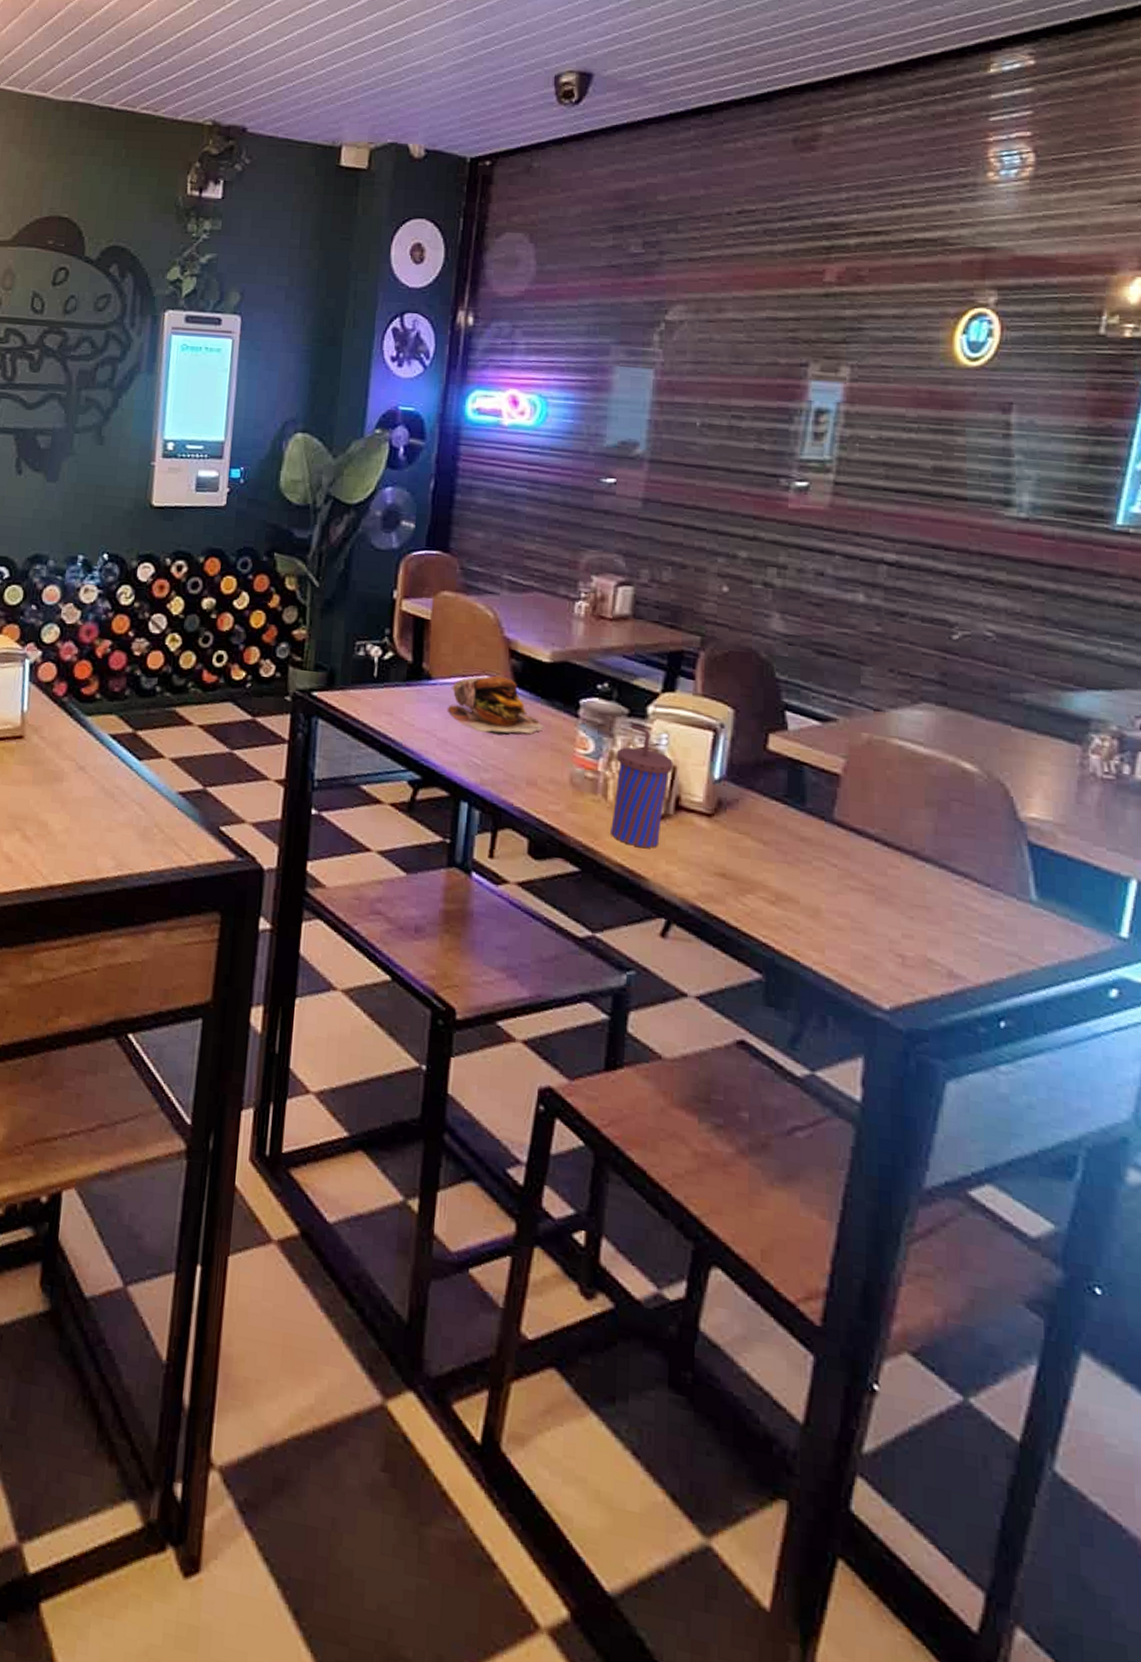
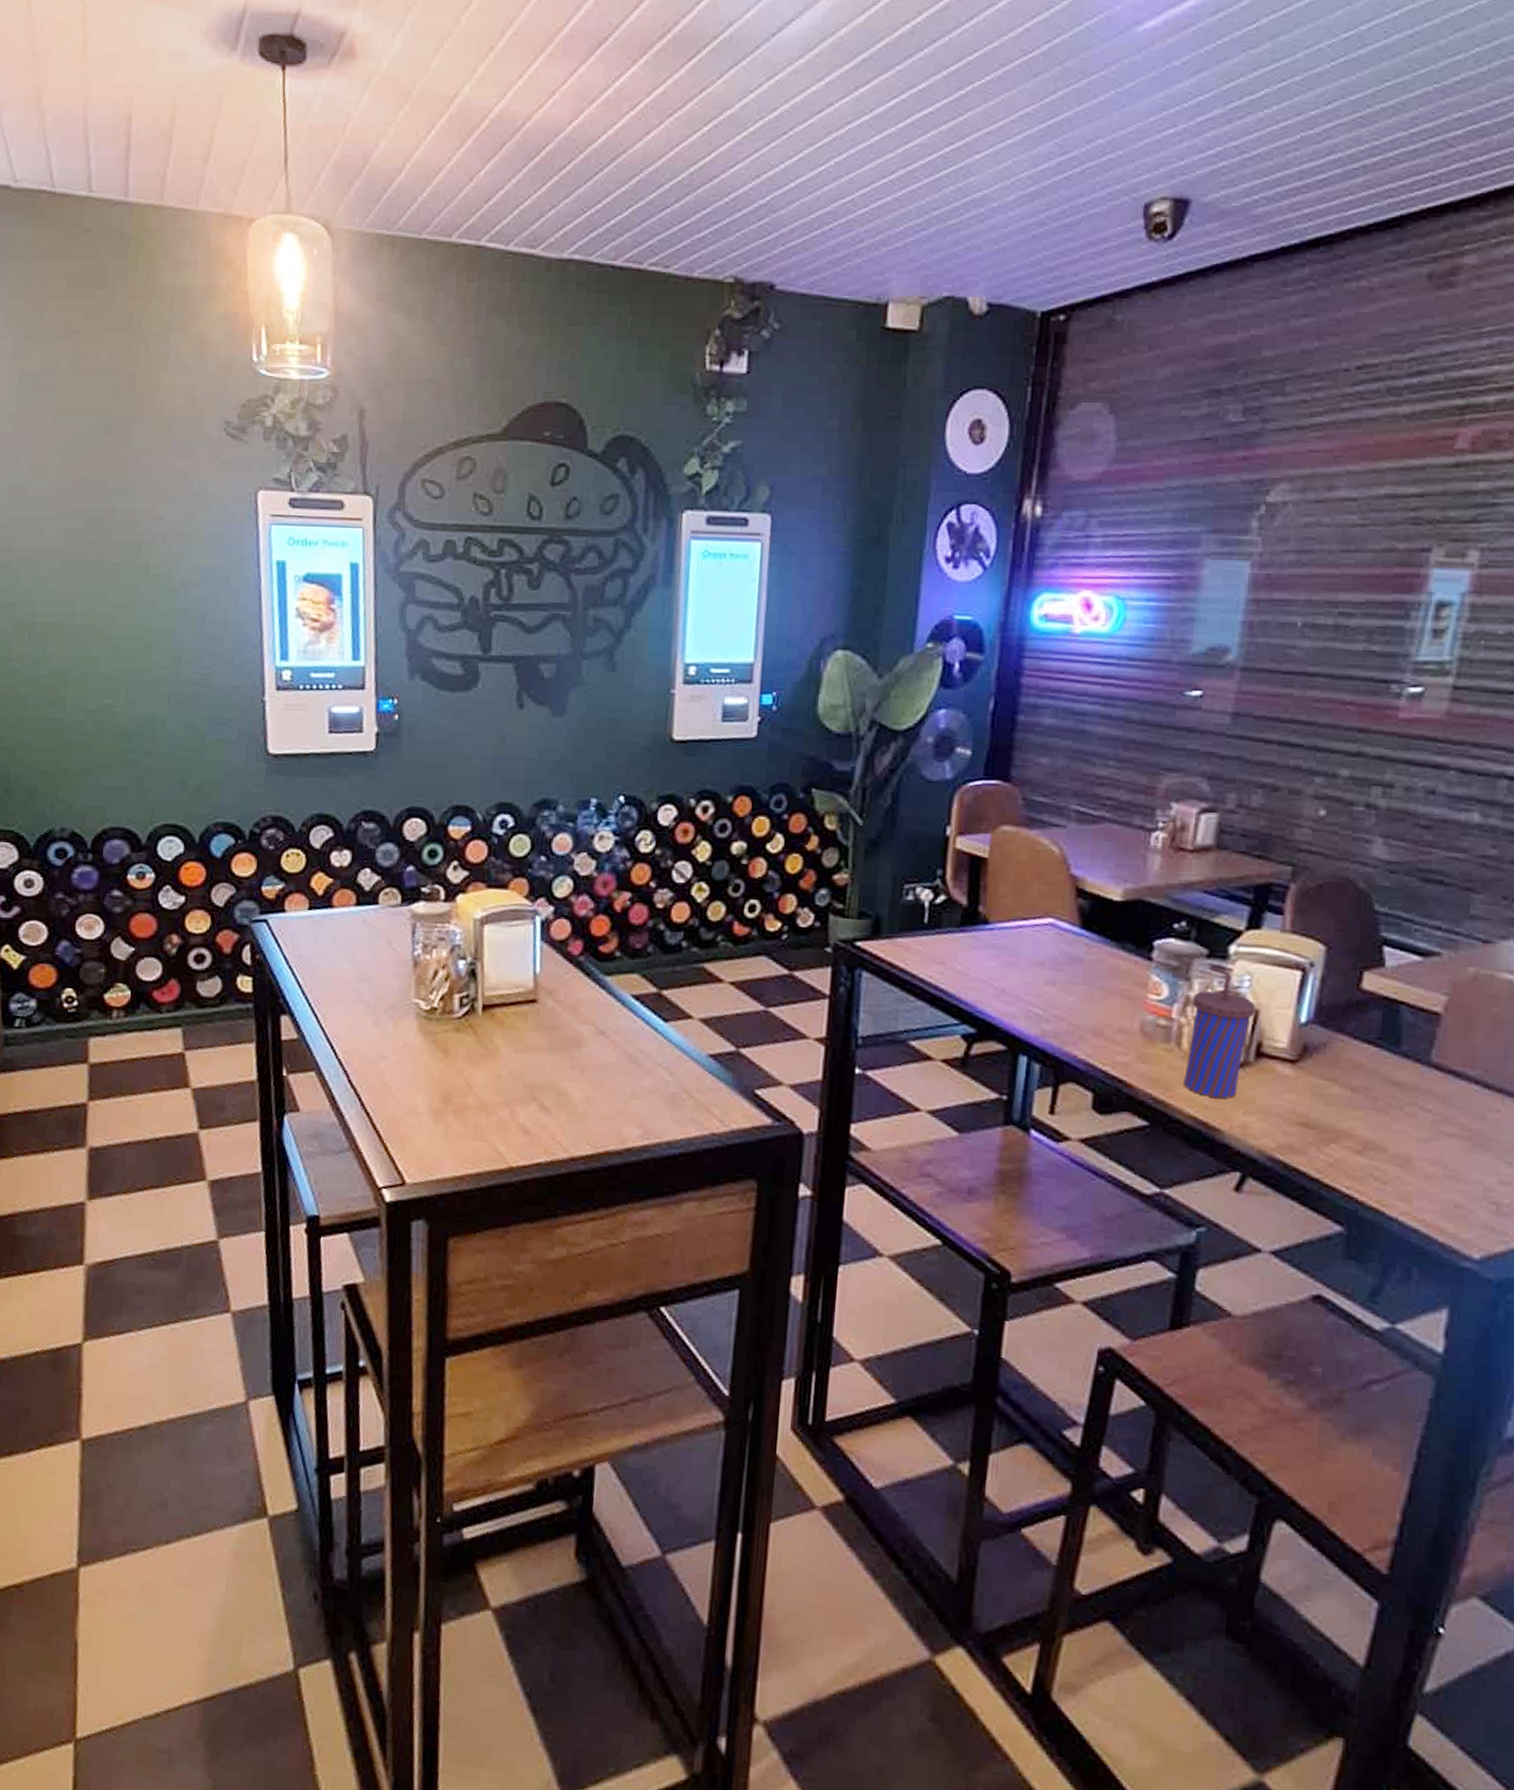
burger: present [448,675,544,736] -> none [1006,917,1113,983]

